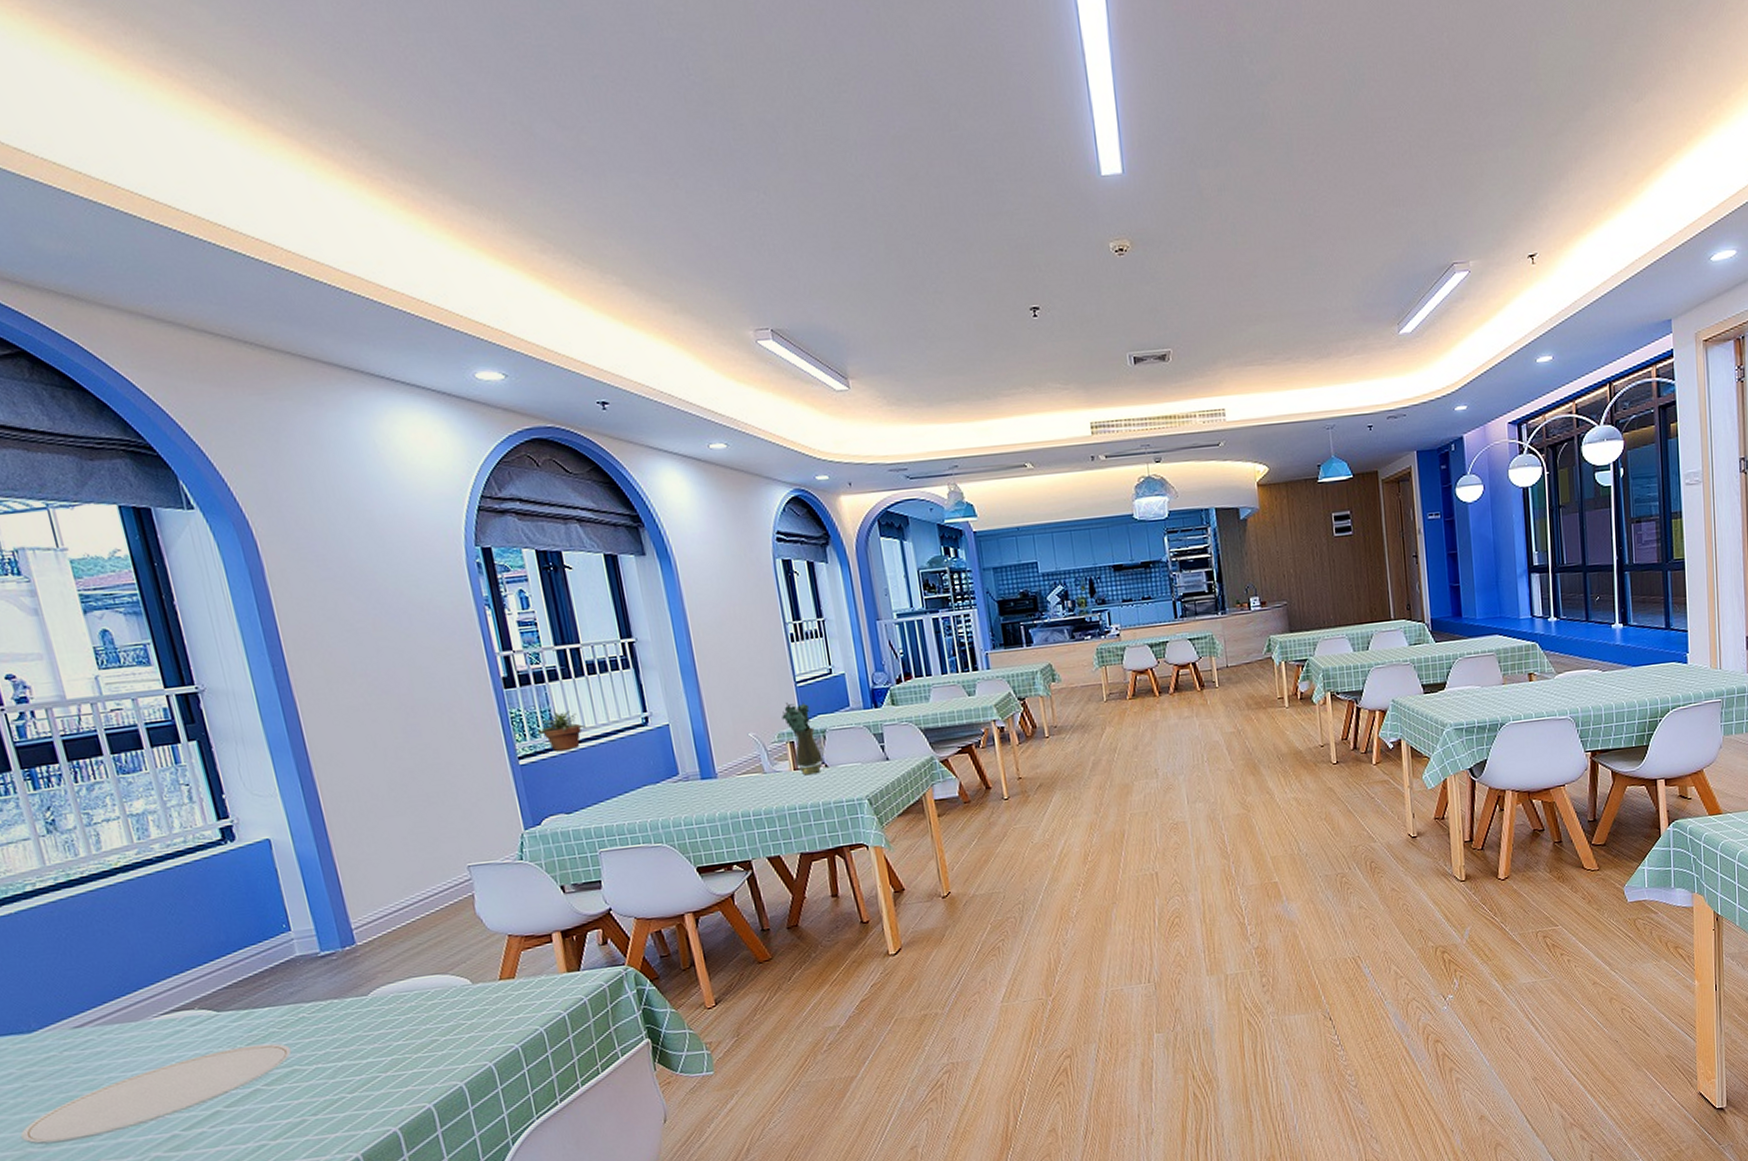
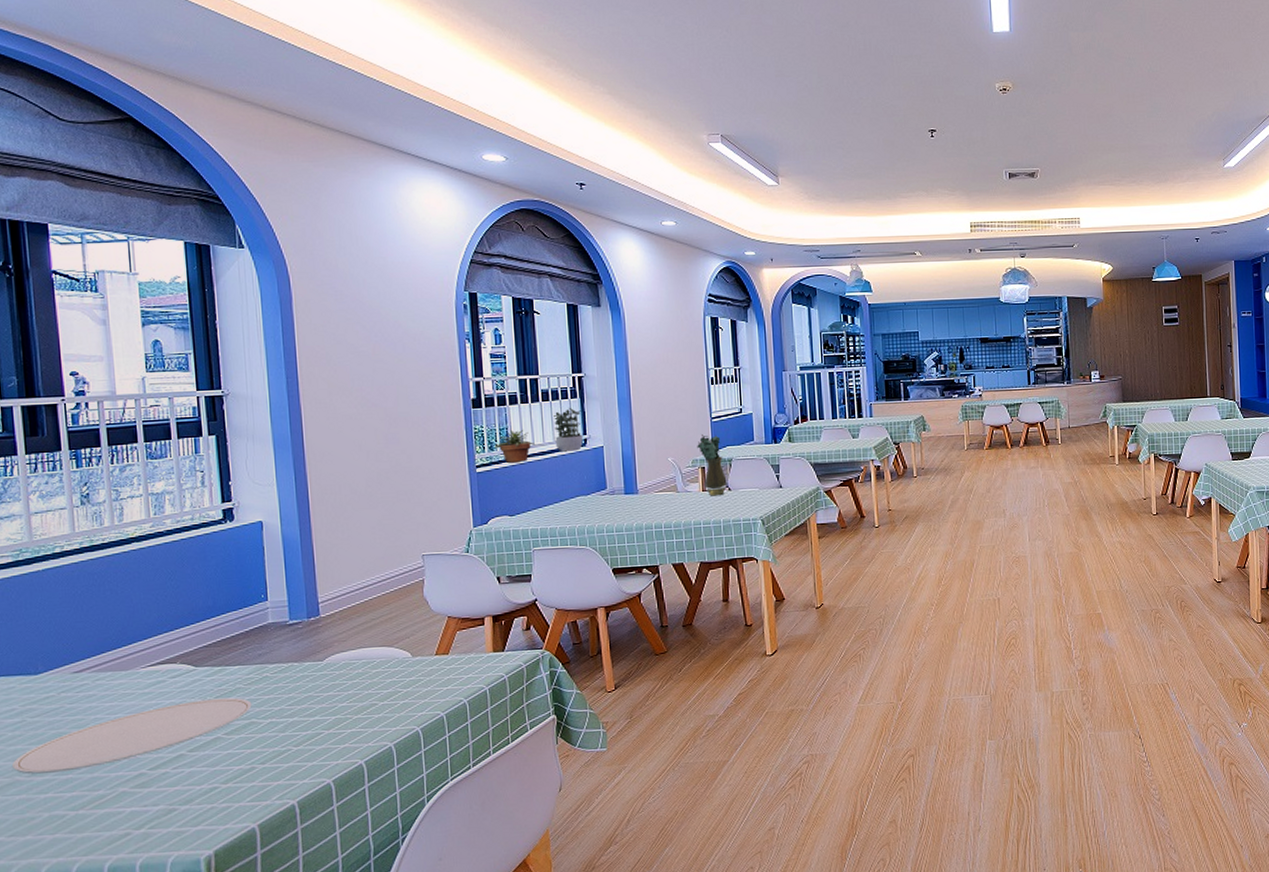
potted plant: none [604,680,644,734] -> present [554,407,583,452]

